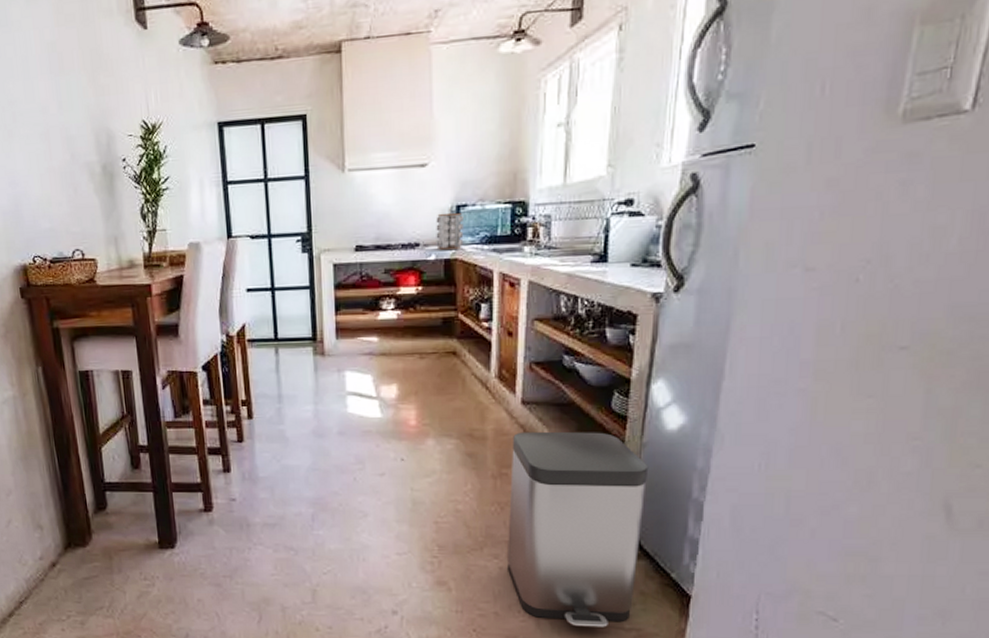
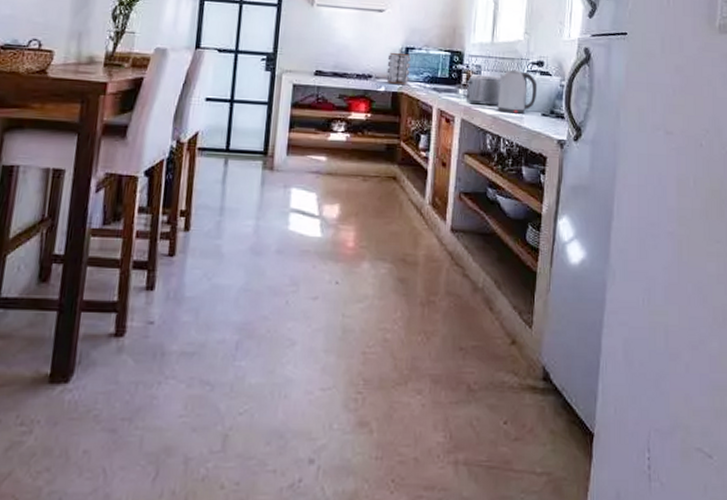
pedal bin: present [506,431,649,629] -> none [429,259,557,474]
toaster: none [533,225,578,263] -> present [465,74,502,106]
kettle: none [573,214,625,268] -> present [497,69,538,114]

